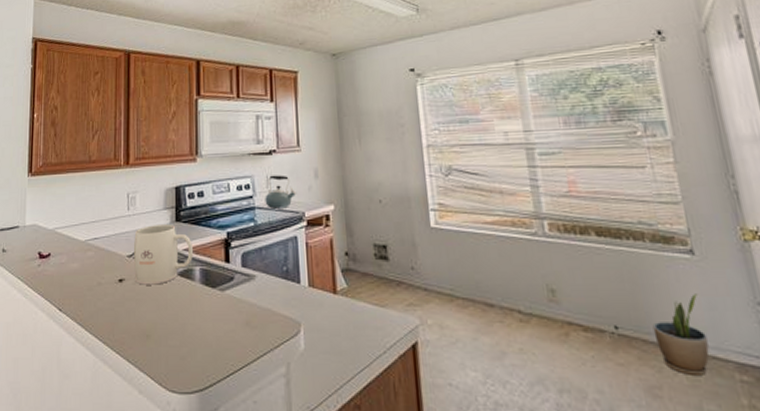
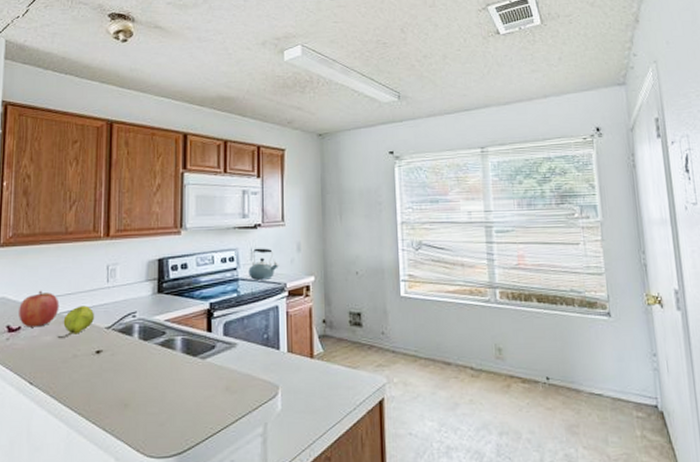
fruit: none [49,218,85,254] -> present [19,290,60,327]
fruit: none [83,233,117,265] -> present [57,305,95,338]
mug: present [134,225,194,285] -> none [113,296,176,356]
potted plant: present [652,294,710,375] -> none [575,348,616,415]

